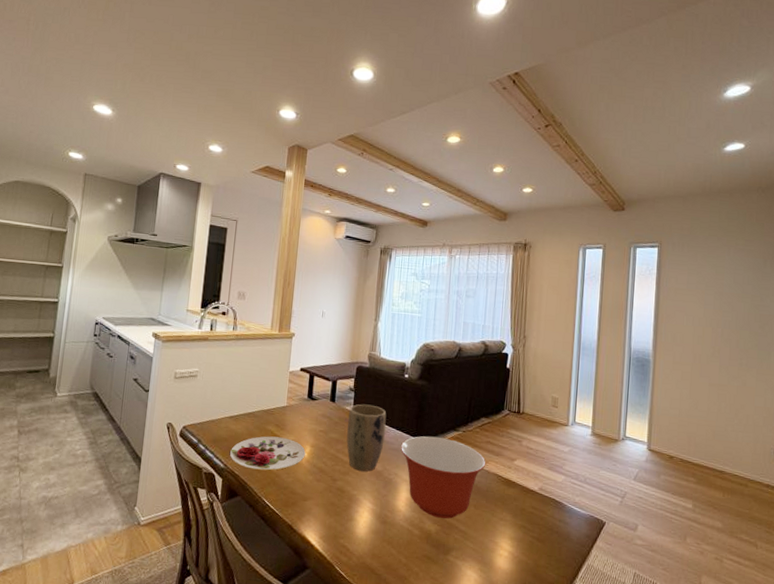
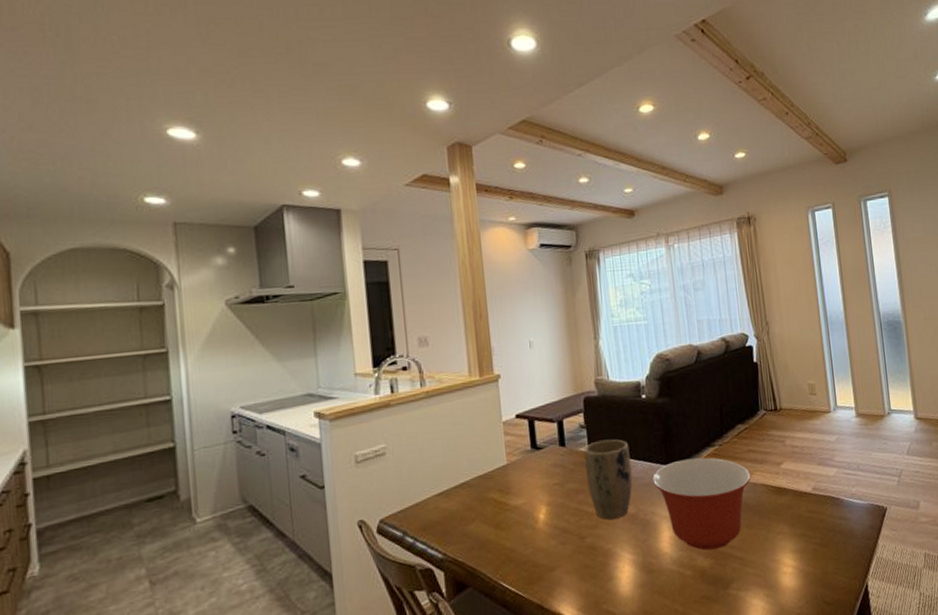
plate: present [230,436,306,471] -> none [447,502,542,551]

